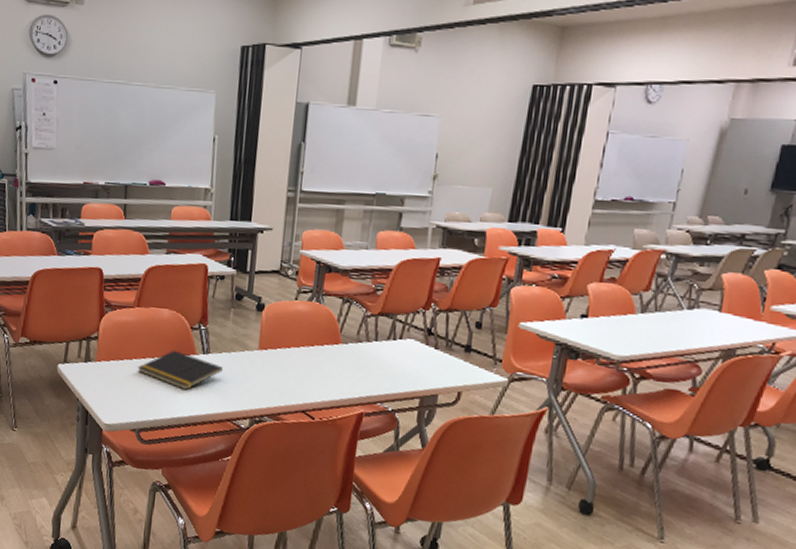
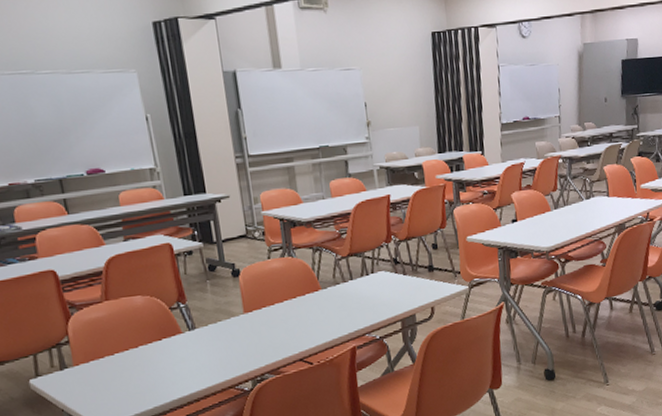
notepad: present [137,349,223,391] -> none [121,333,213,371]

